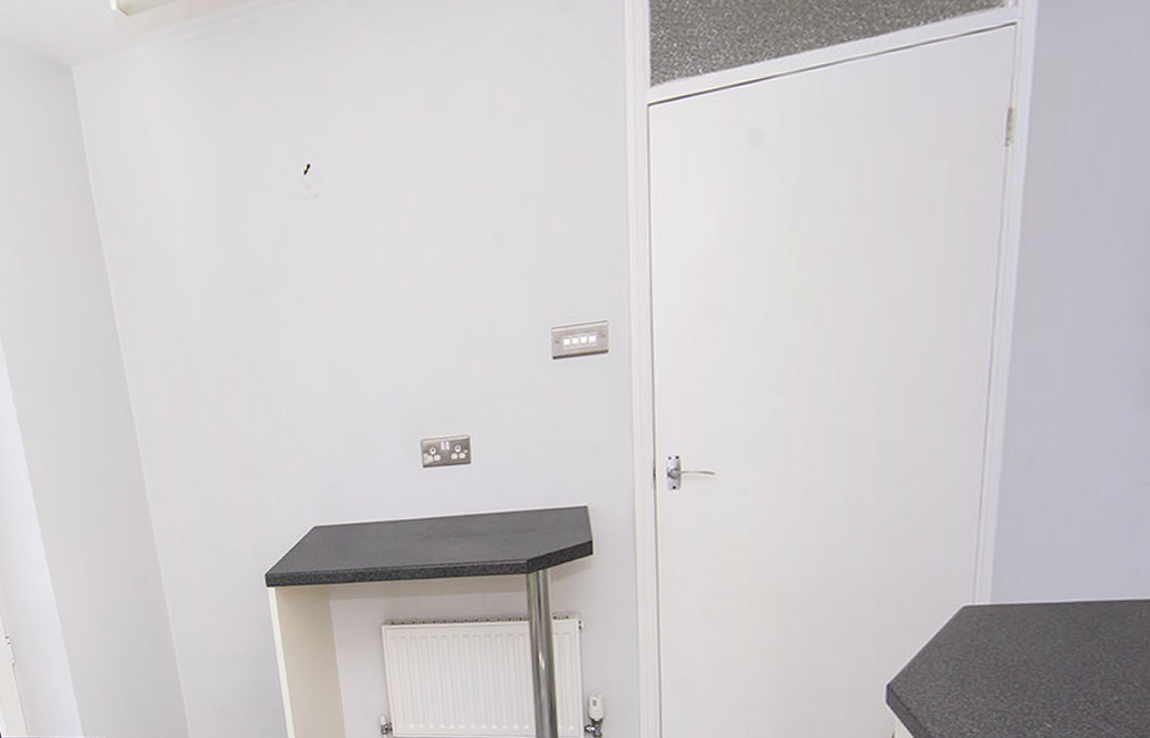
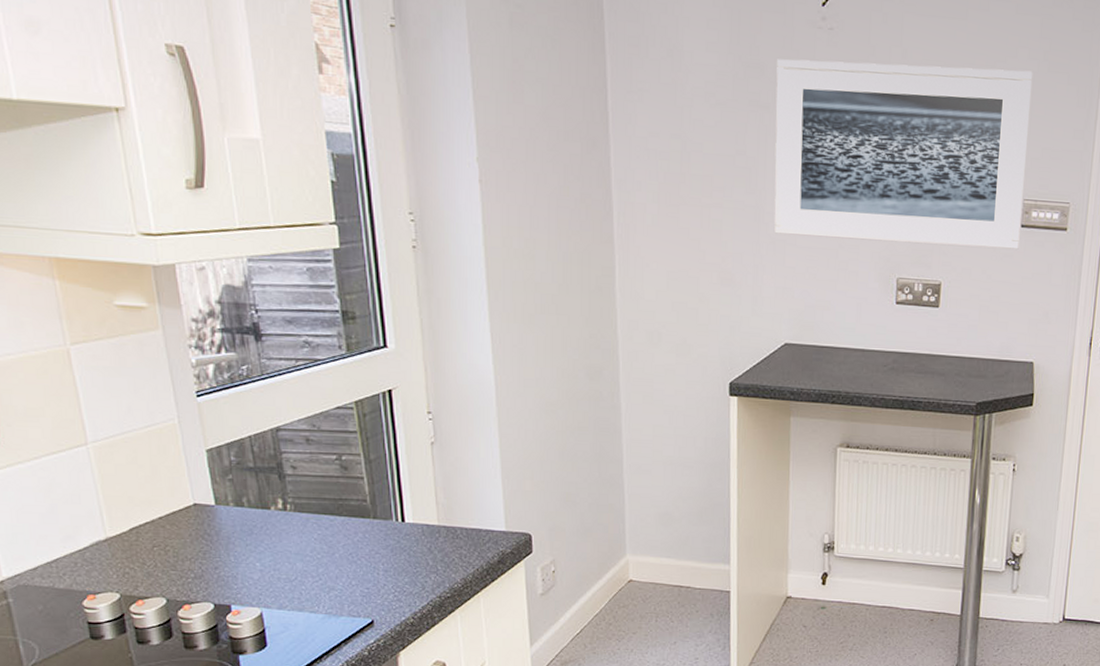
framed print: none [267,184,553,418] -> present [773,59,1033,249]

